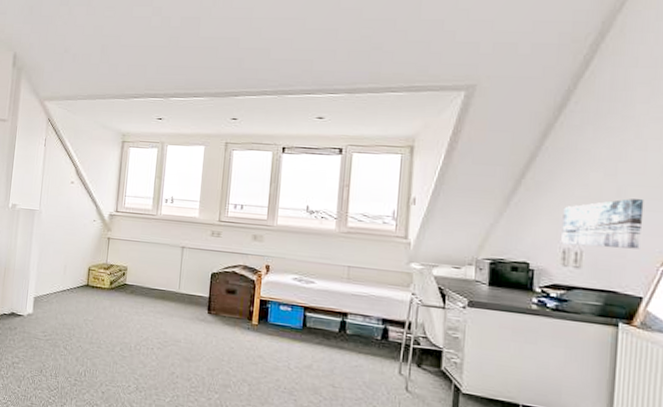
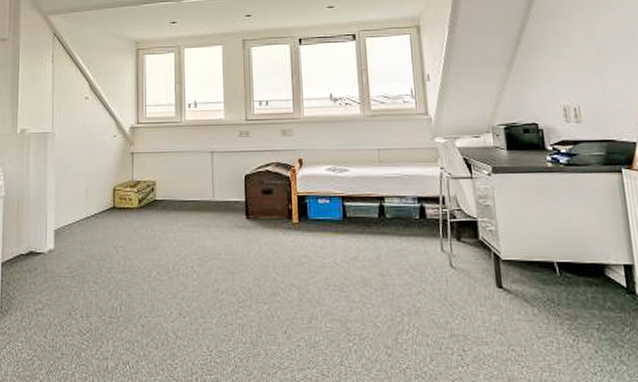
wall art: present [561,198,644,249] -> none [557,54,625,102]

